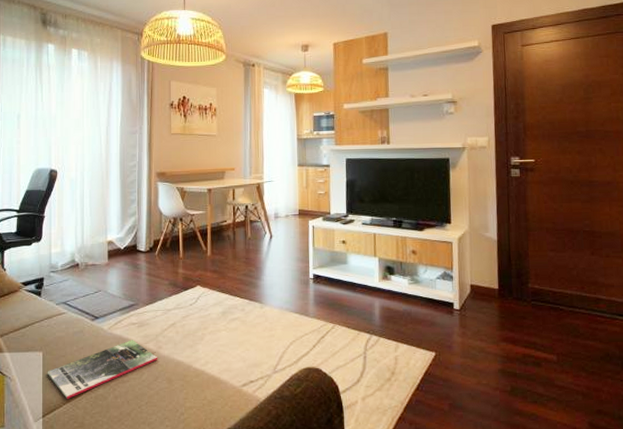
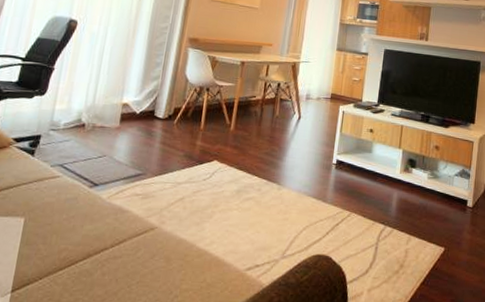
magazine: present [47,340,158,399] -> none [25,212,159,273]

